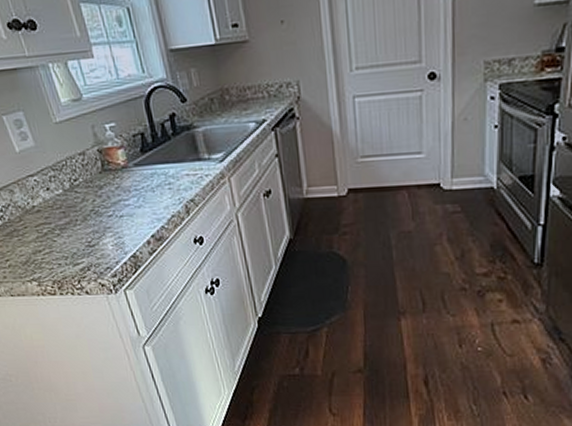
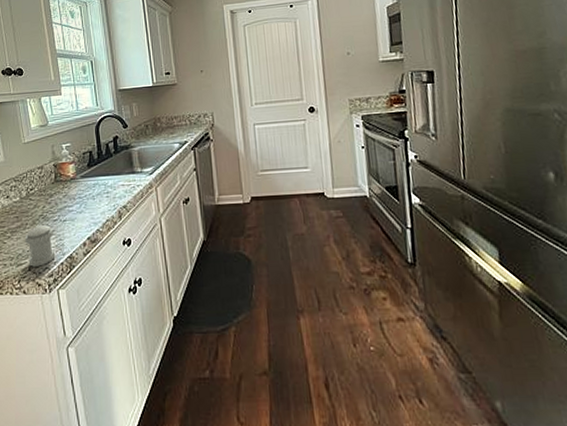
pepper shaker: none [77,221,117,267] -> present [25,225,56,267]

